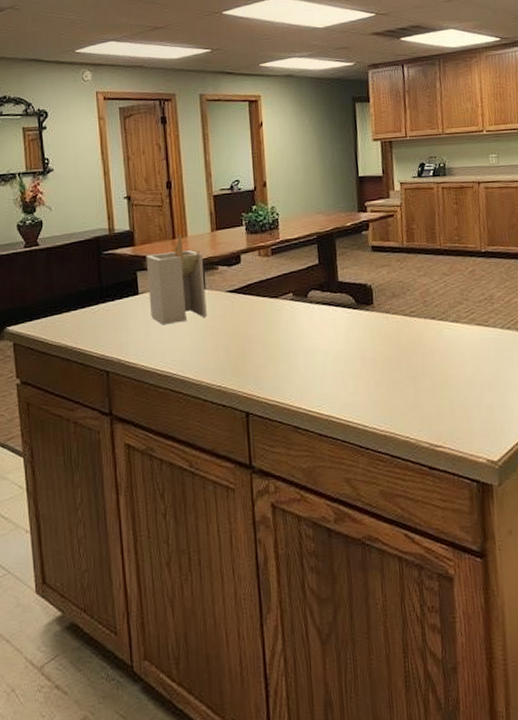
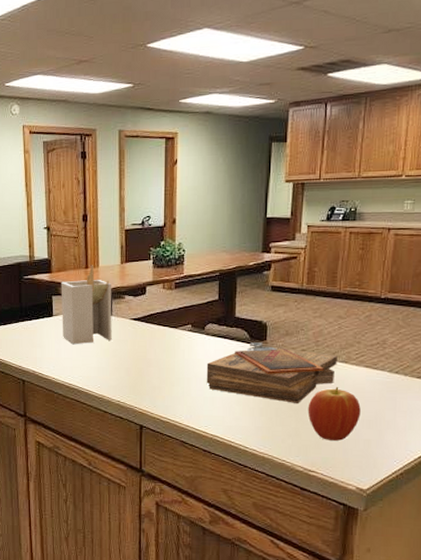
clipboard: none [313,307,449,371] -> present [206,342,338,403]
fruit: none [424,349,480,409] -> present [307,387,361,441]

